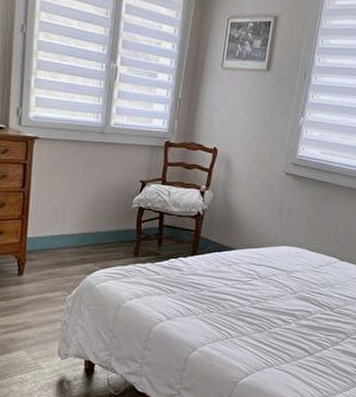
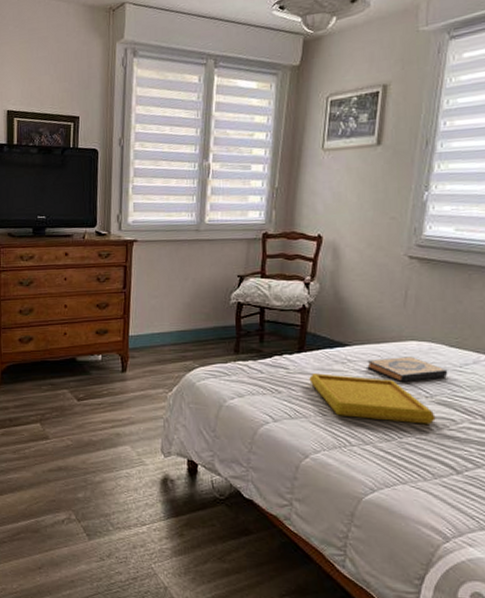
serving tray: none [200,274,297,316] -> present [309,373,436,424]
hardback book: none [248,259,309,281] -> present [367,357,448,382]

